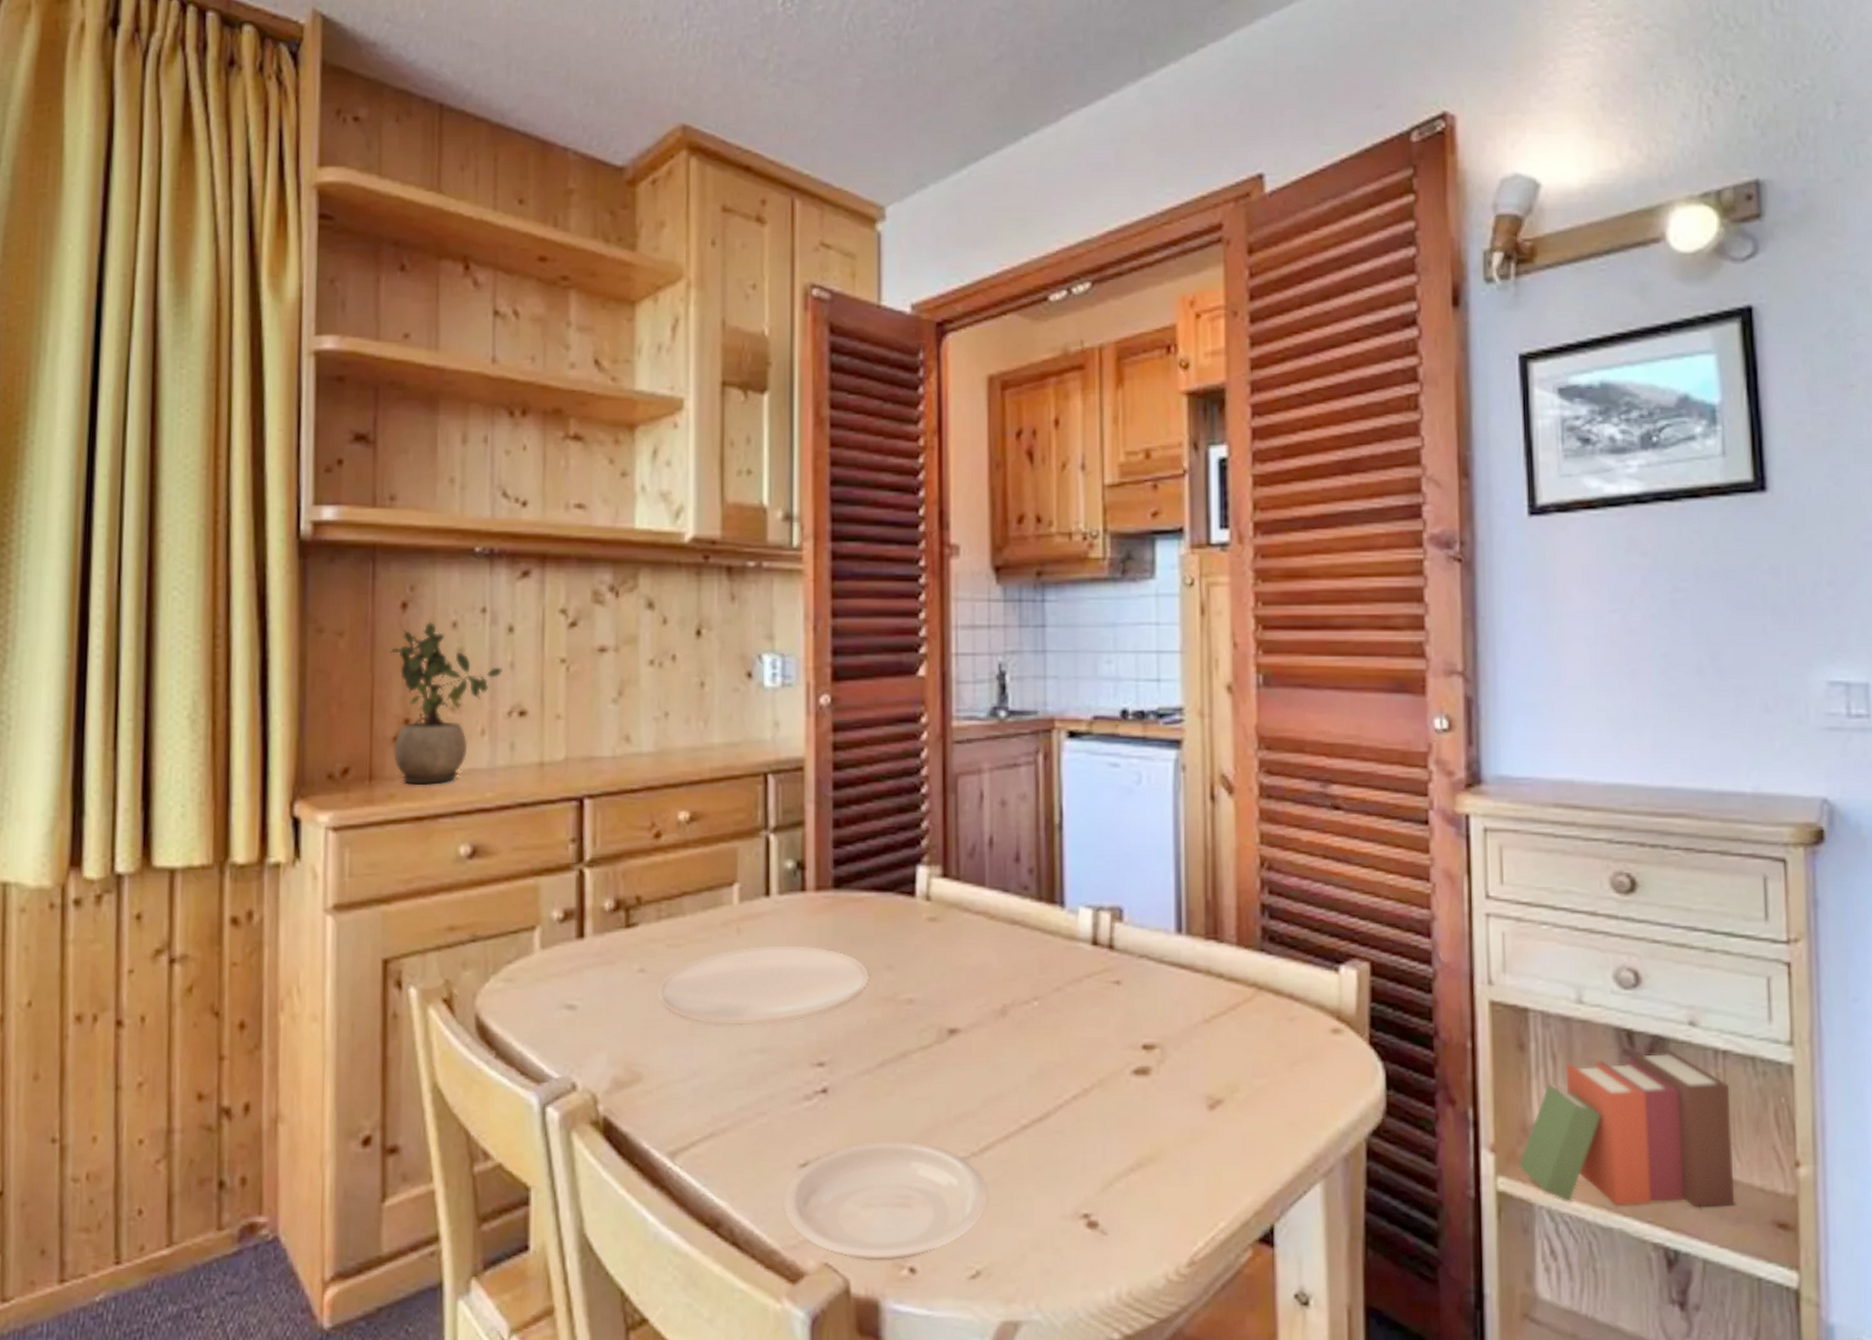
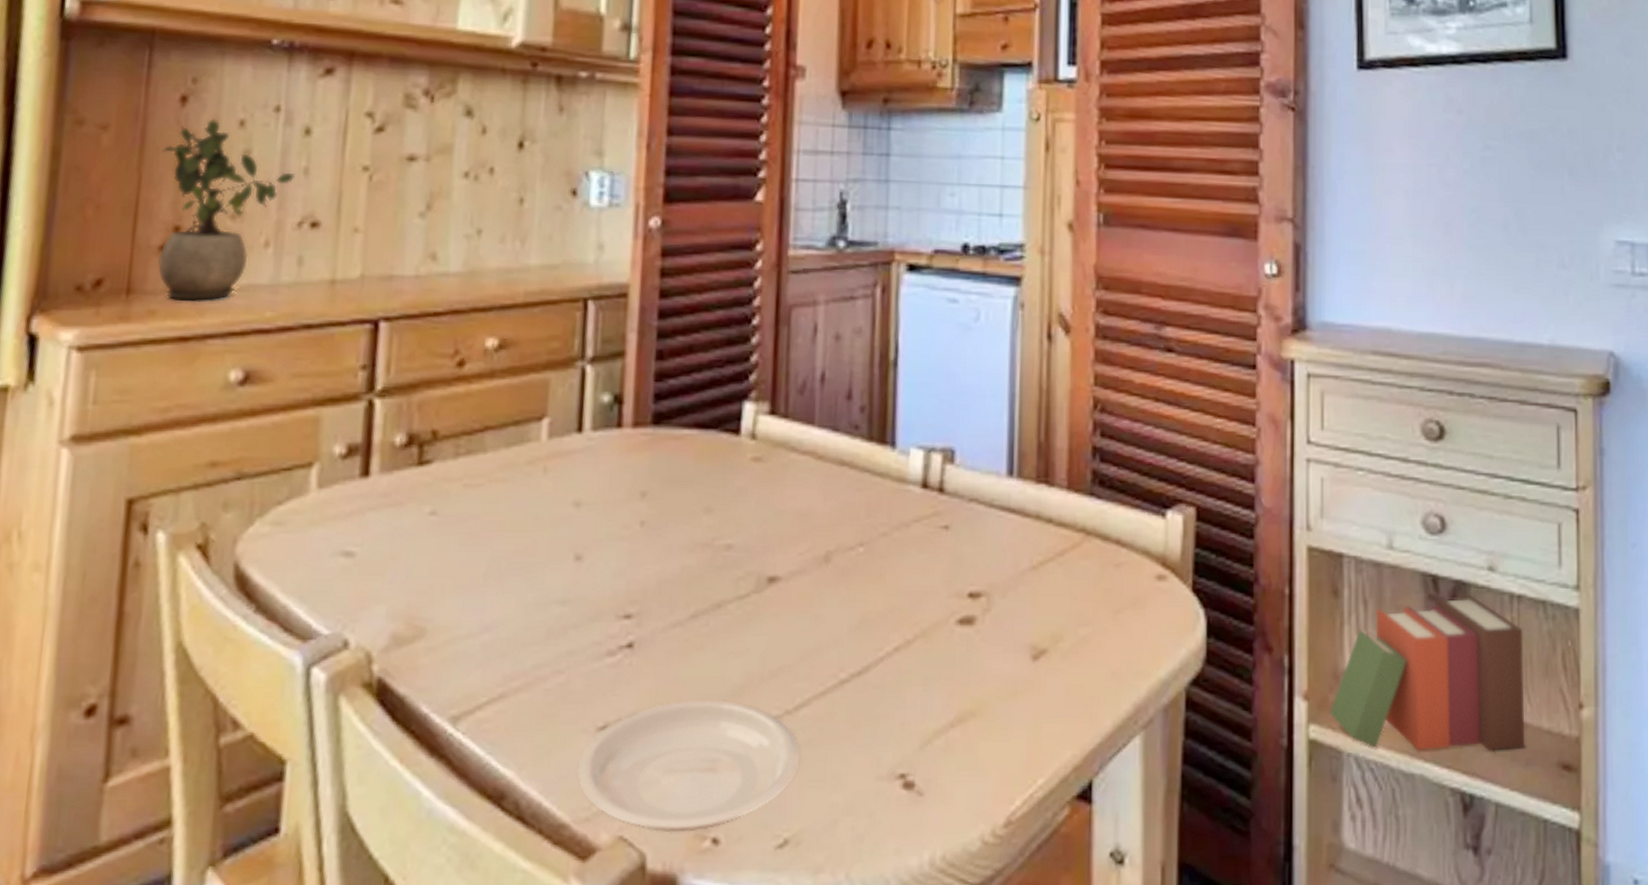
plate: present [657,945,870,1025] -> none [449,486,687,573]

